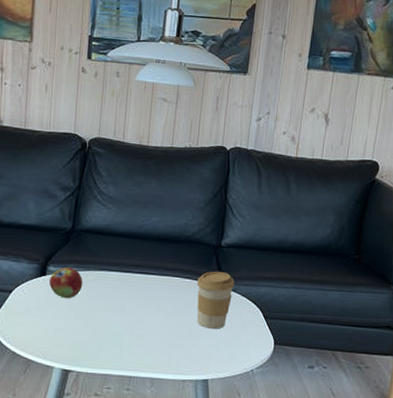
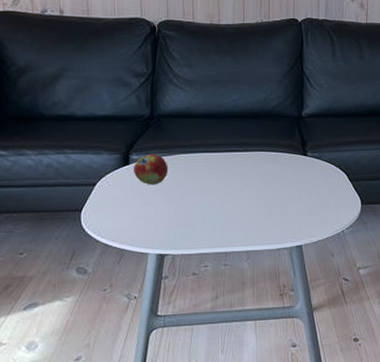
coffee cup: present [196,271,235,329] -> none [281,141,319,197]

